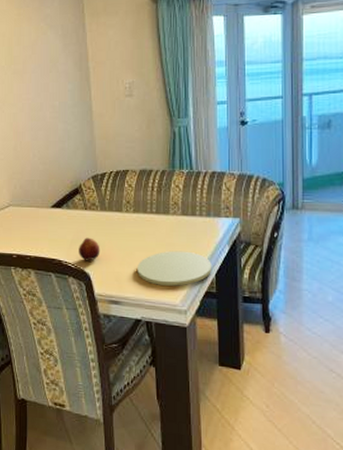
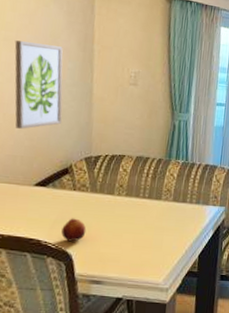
wall art: none [22,70,68,154] -> present [14,40,63,129]
plate: present [137,250,212,286] -> none [123,233,196,266]

